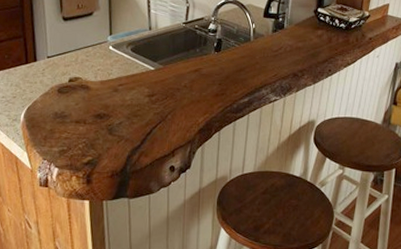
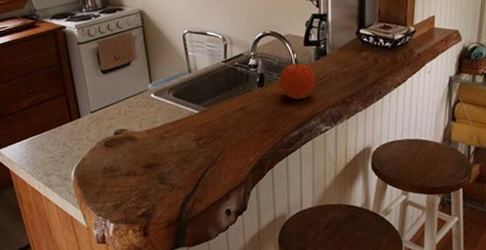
fruit: none [235,32,271,68] -> present [279,62,316,100]

